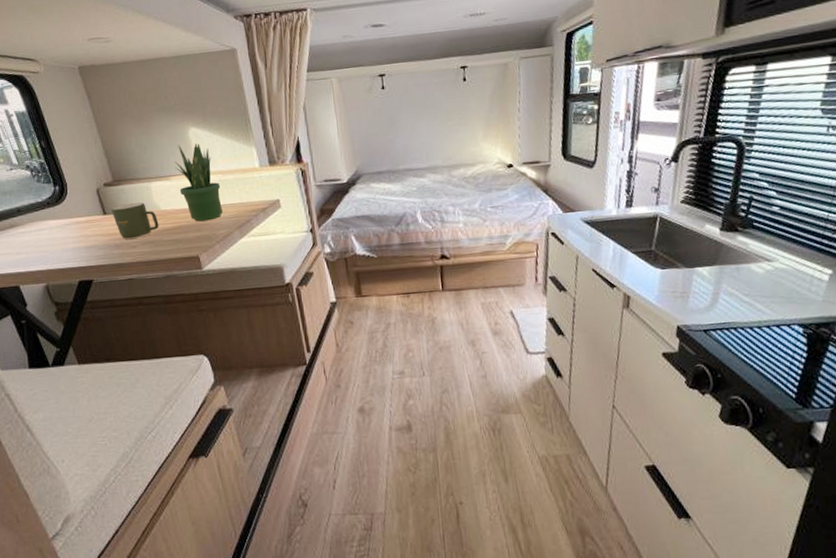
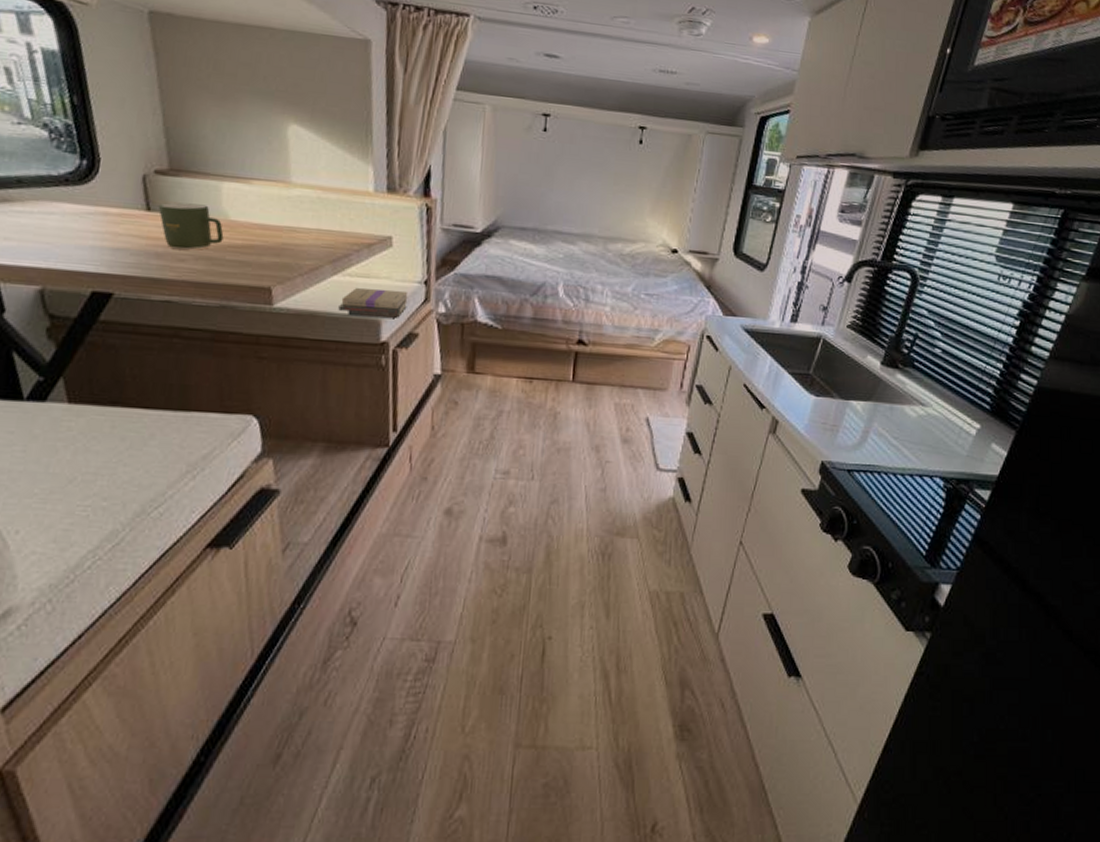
planter: present [174,143,223,222] -> none [260,141,318,246]
books: none [250,240,301,268] -> present [338,288,409,318]

